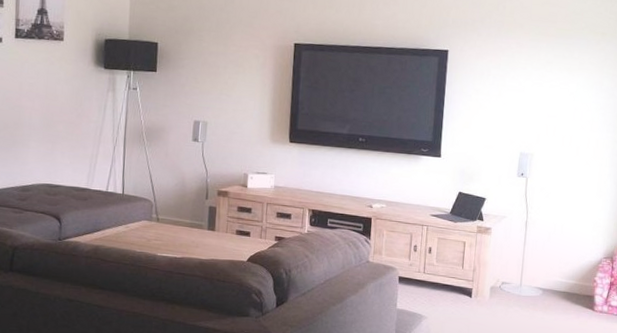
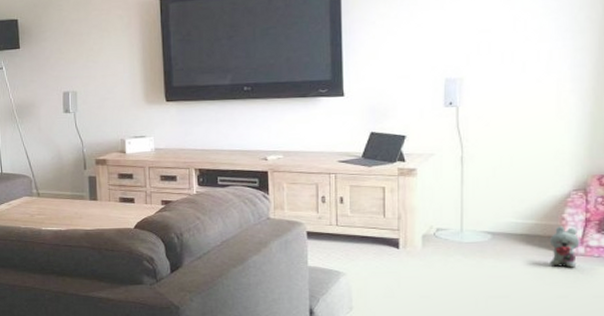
plush toy: none [582,287,605,323] -> present [549,226,580,268]

